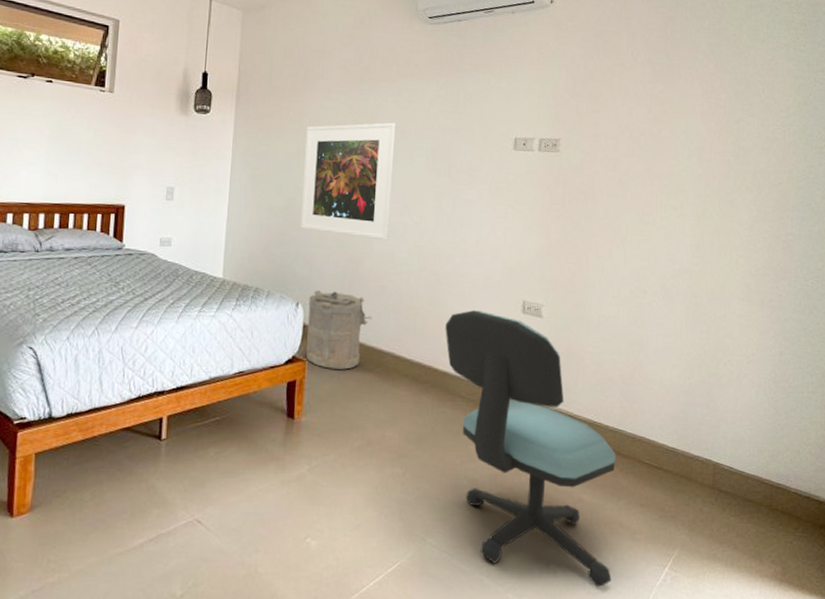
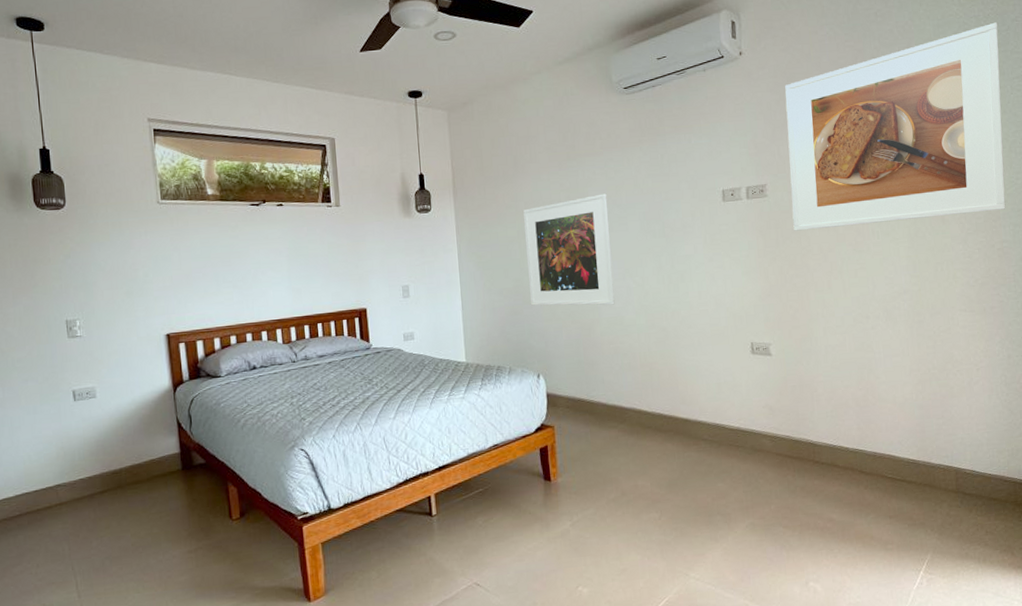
laundry hamper: present [306,290,372,370] -> none [548,359,610,431]
office chair: present [445,310,616,587] -> none [680,357,870,597]
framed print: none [582,12,809,202] -> present [785,22,1006,231]

